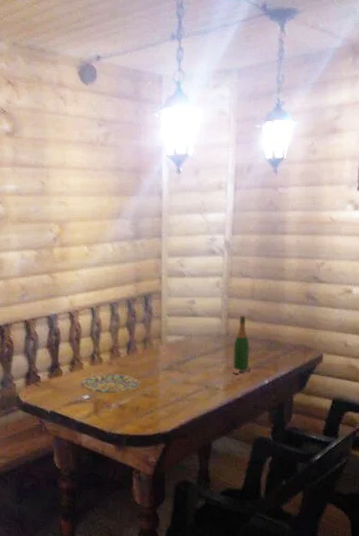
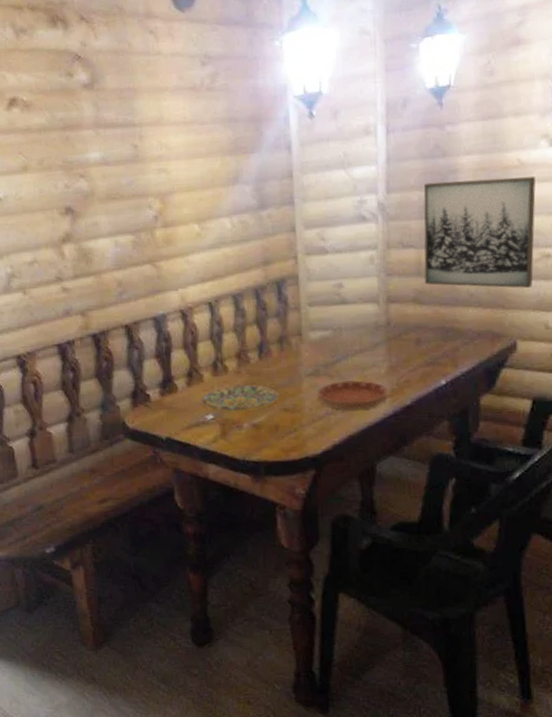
saucer: none [170,375,225,399] -> present [317,379,389,411]
wine bottle: present [232,315,250,375] -> none [396,297,421,376]
wall art: none [257,229,342,314] -> present [423,177,536,288]

